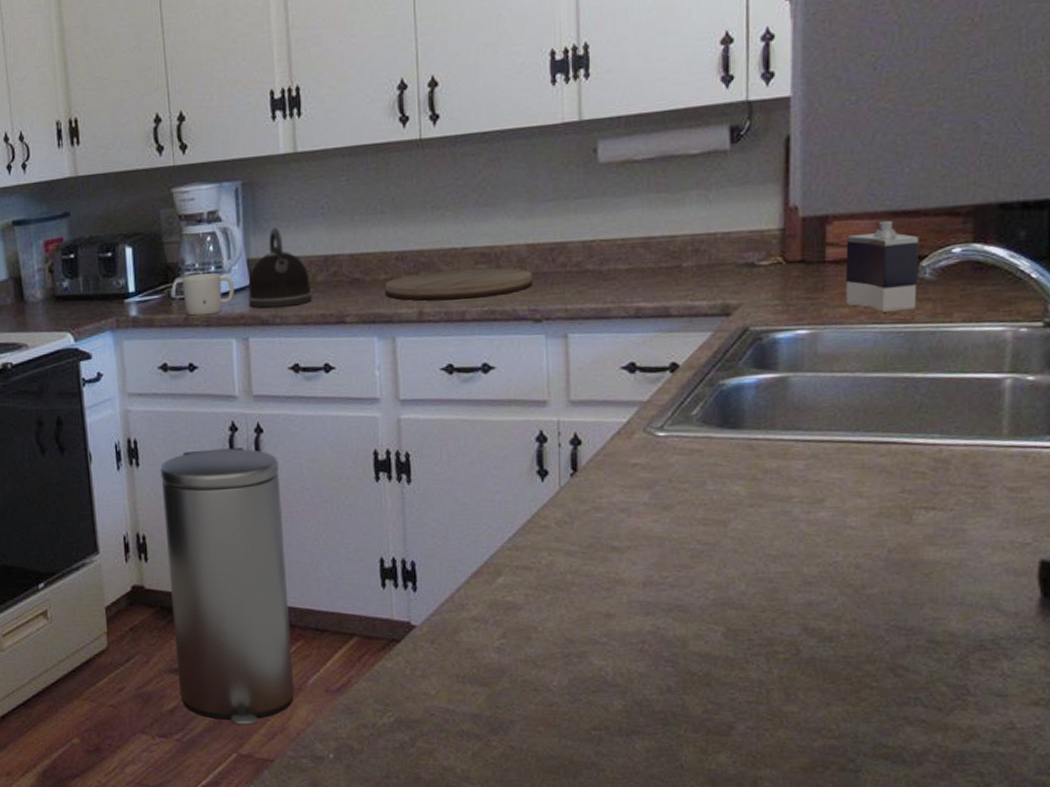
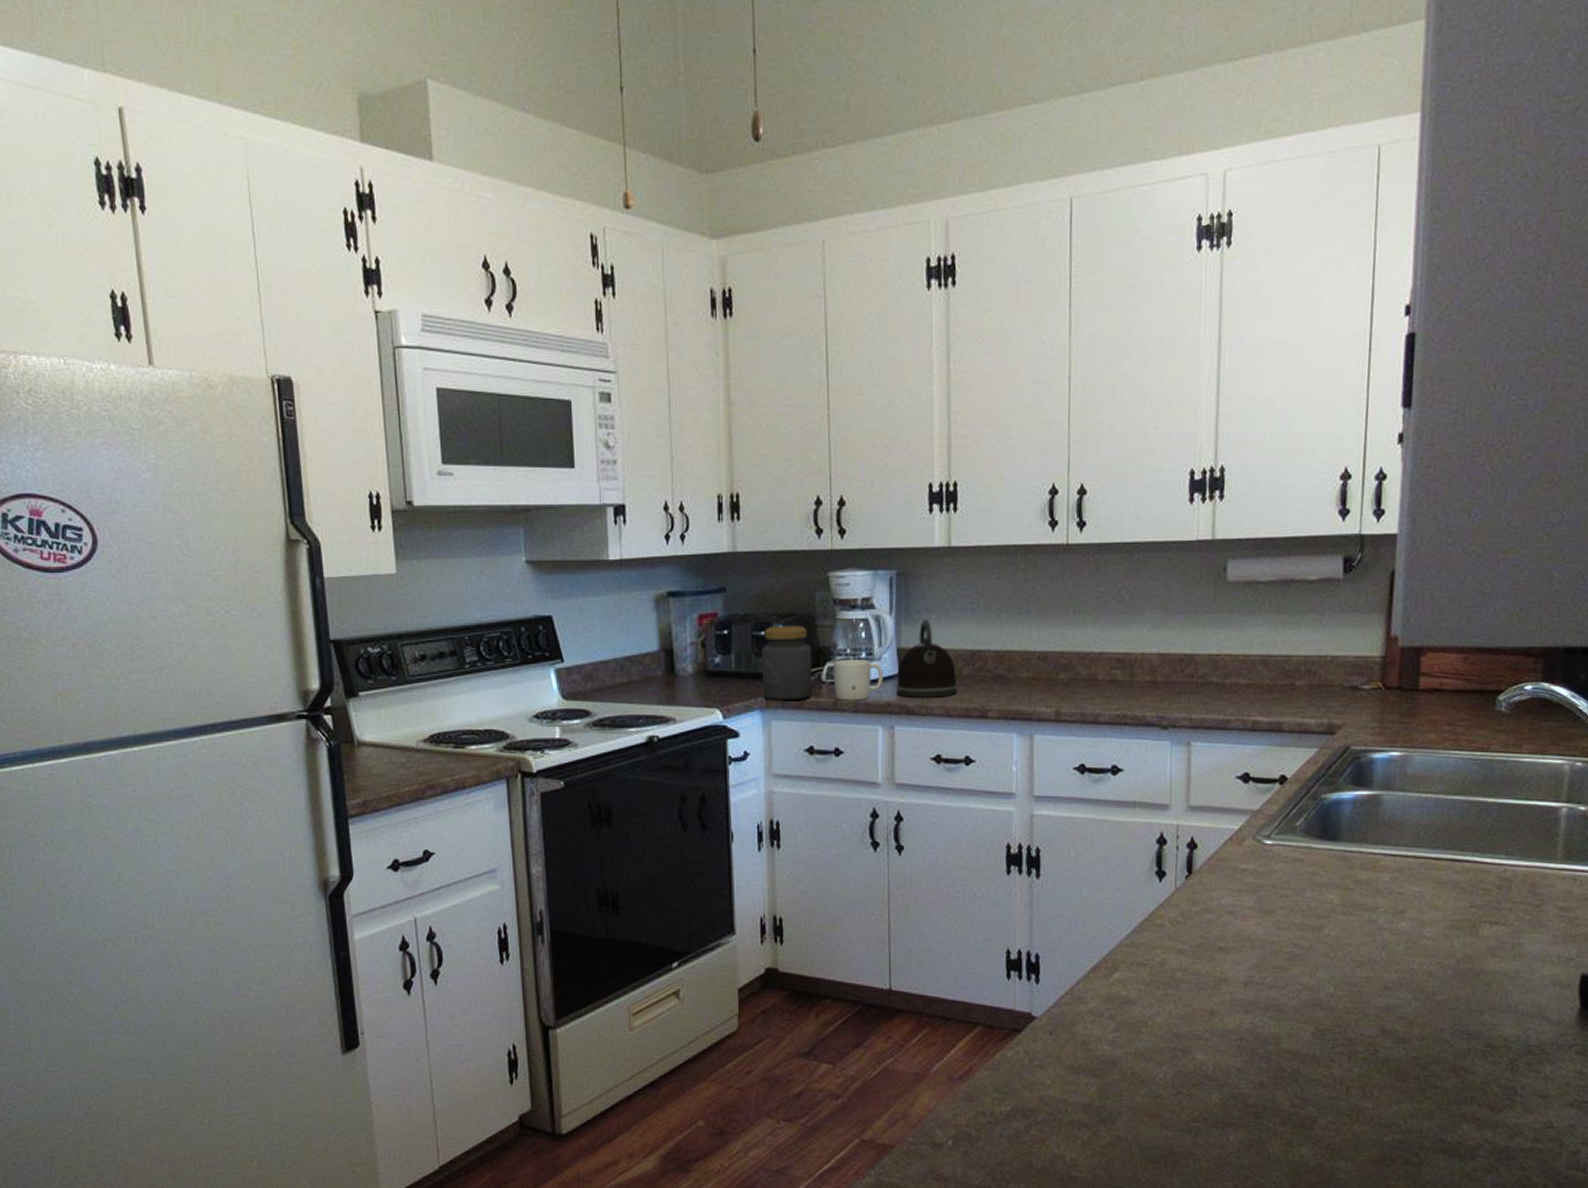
jar: none [108,244,162,321] -> present [761,626,812,701]
pedal bin: present [160,448,294,726] -> none [801,835,918,1111]
cutting board: present [384,268,532,301] -> none [1025,674,1162,702]
perfume bottle: present [845,220,919,313] -> none [1433,656,1498,740]

